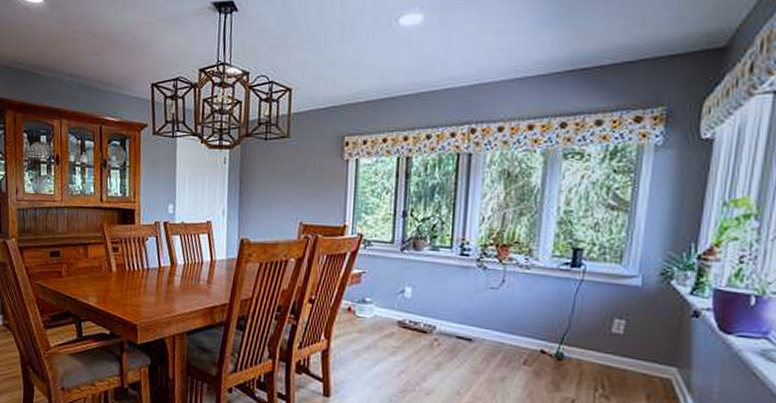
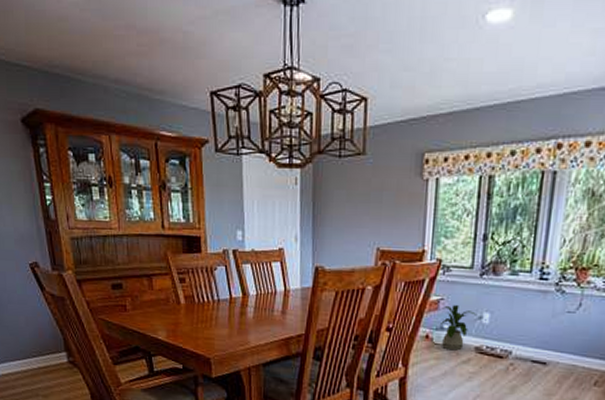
house plant: none [361,279,399,324] -> present [439,305,478,351]

